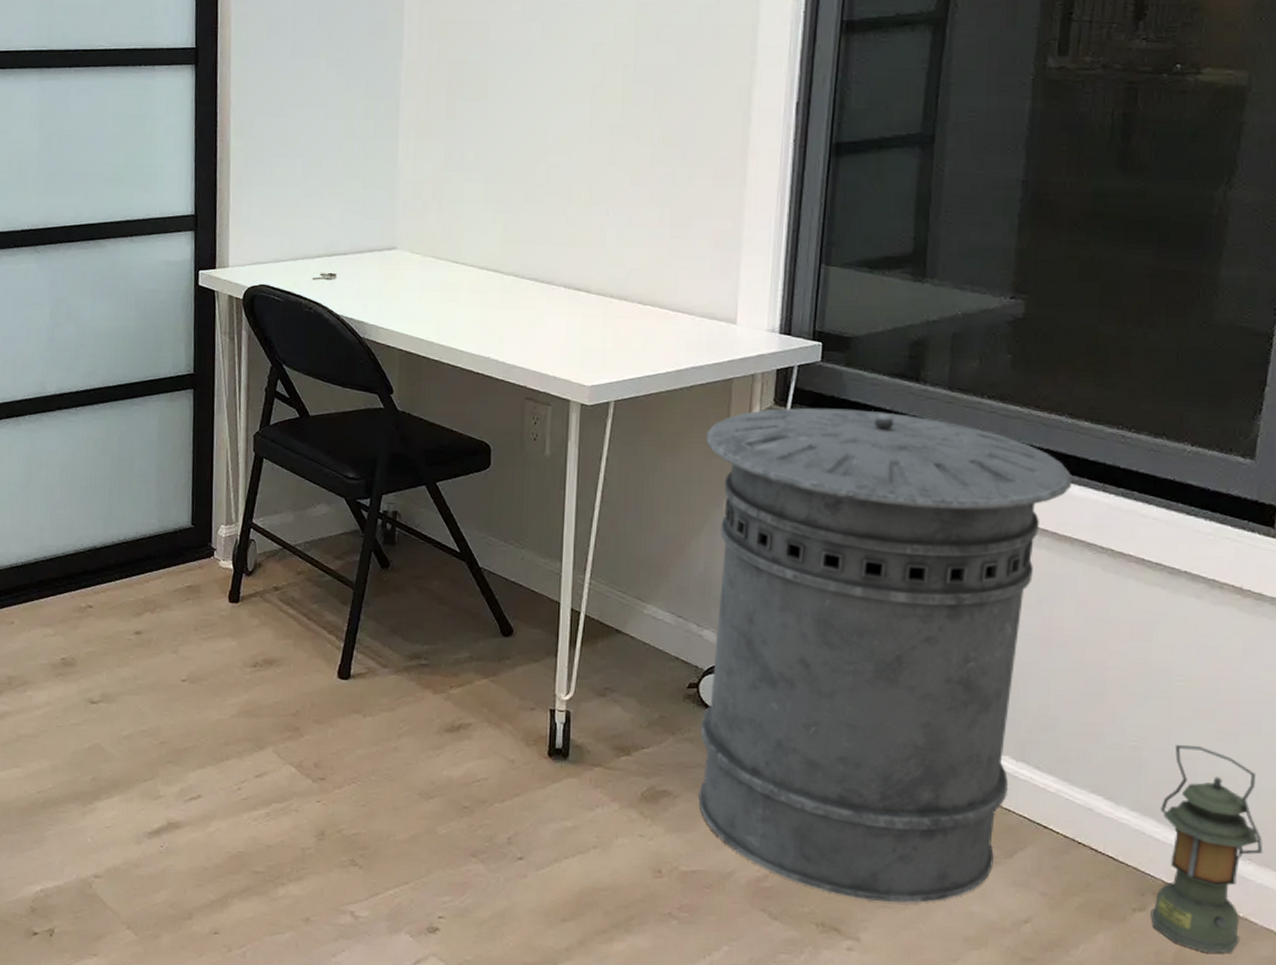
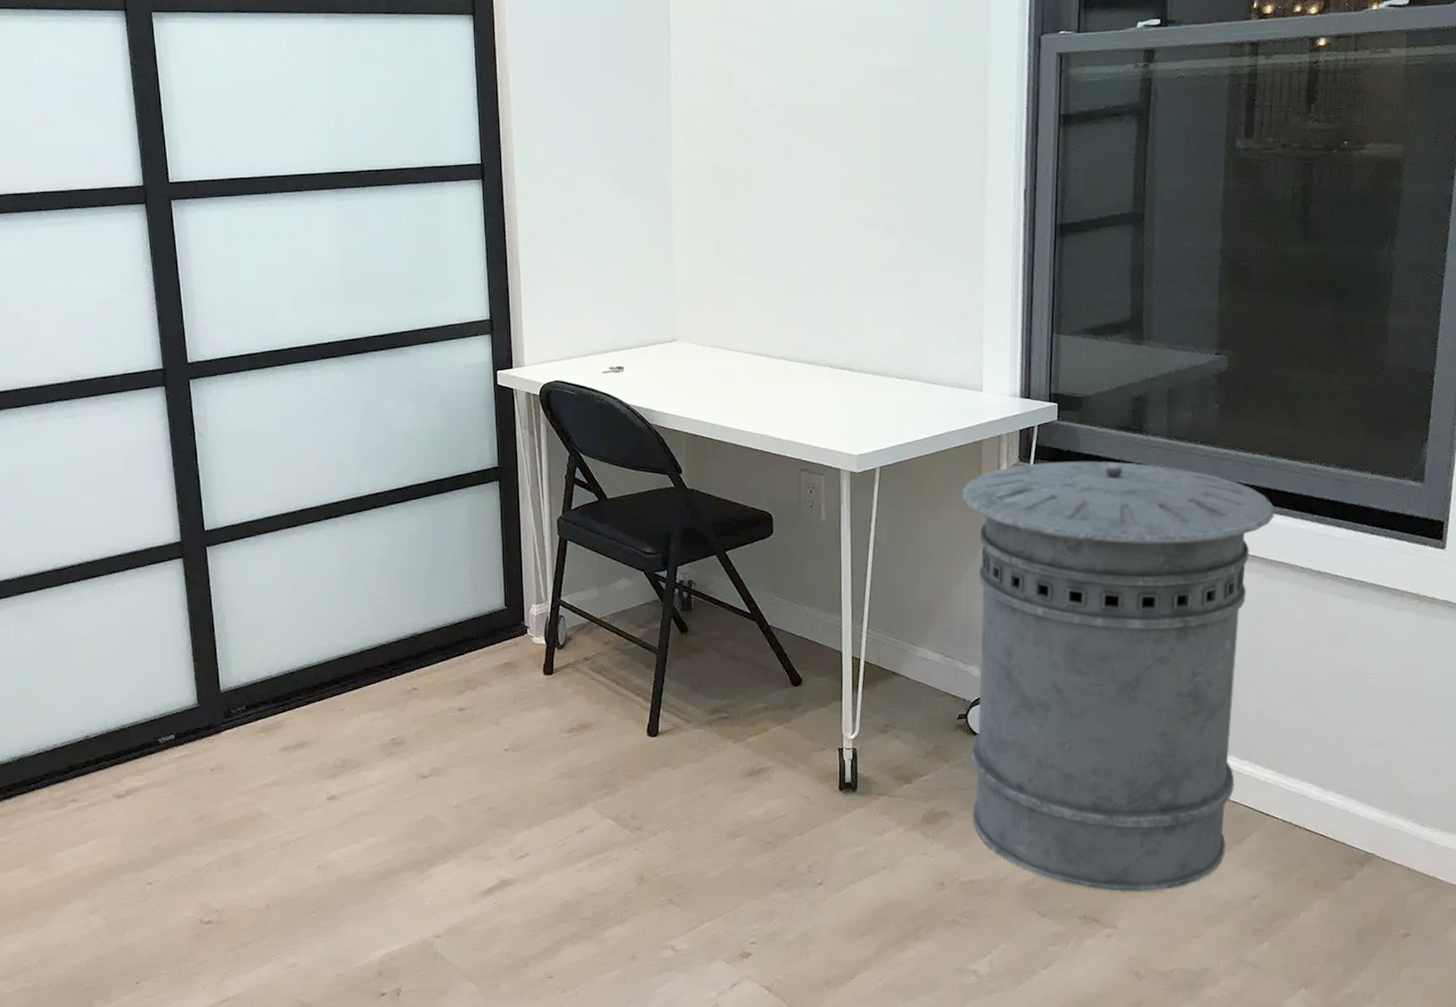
lantern: present [1150,744,1263,953] -> none [1357,733,1446,910]

